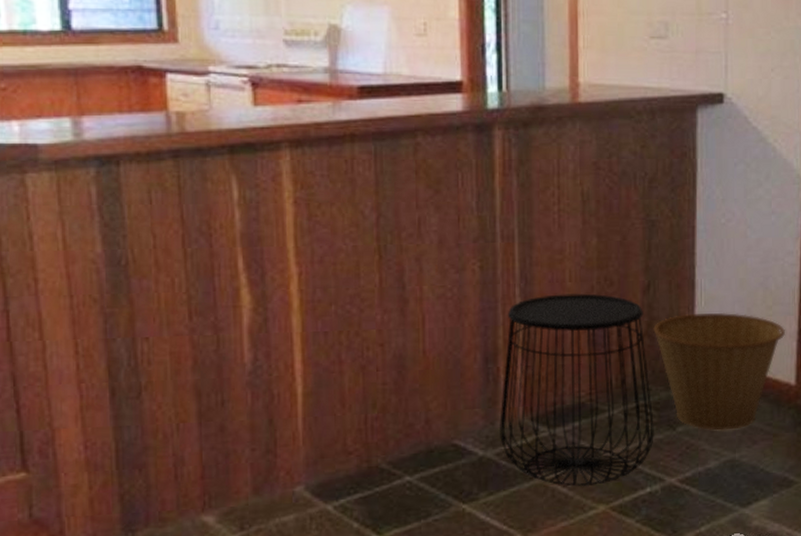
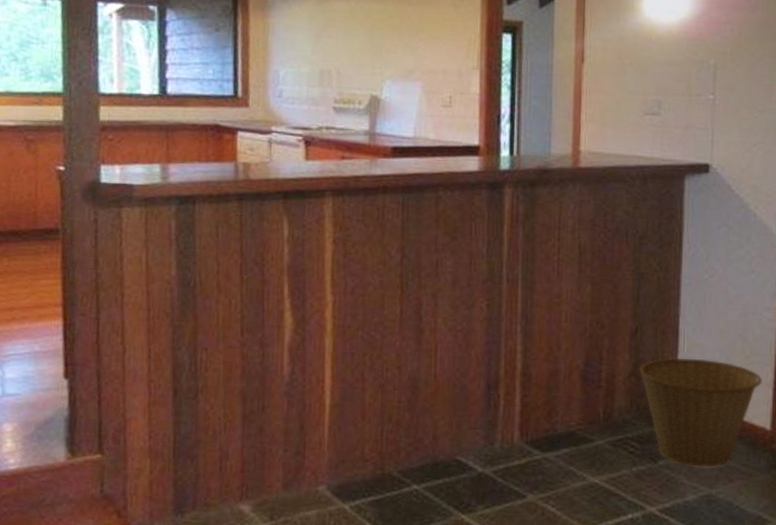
side table: present [498,293,654,487] -> none [497,333,637,509]

